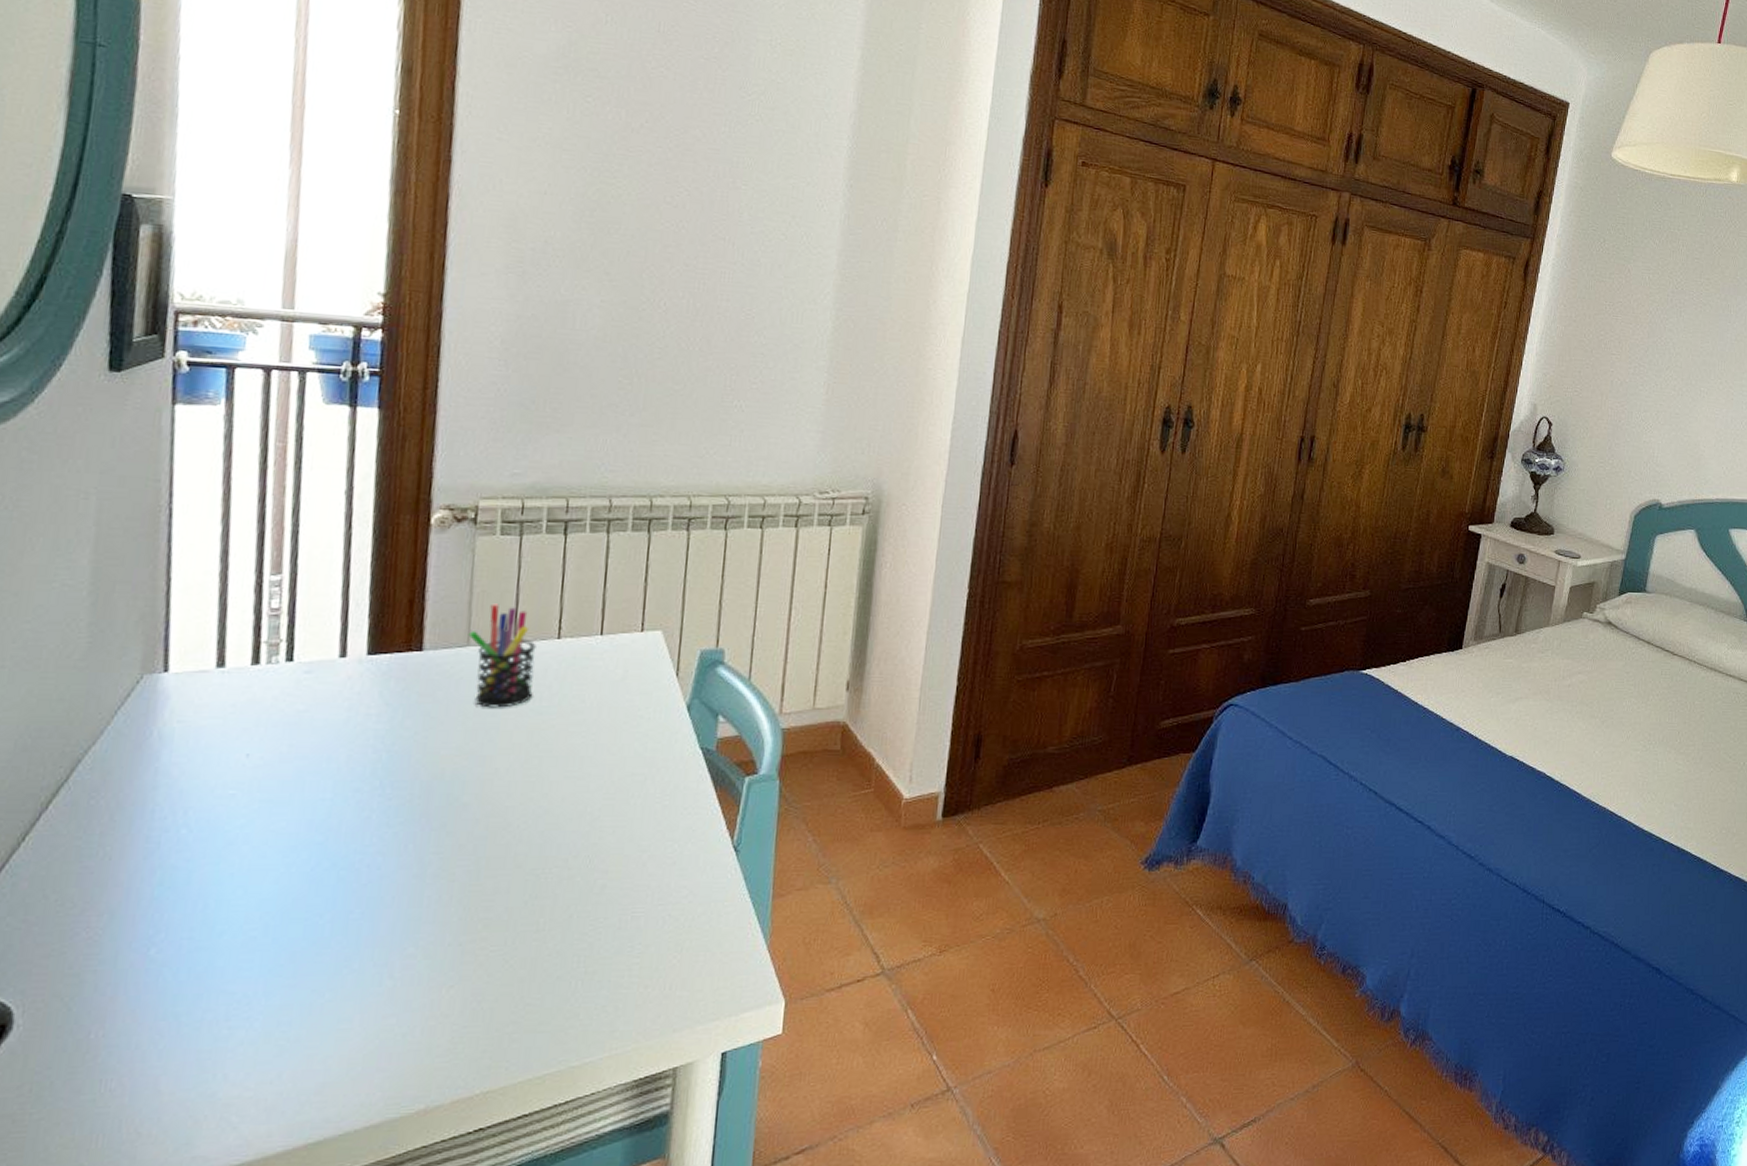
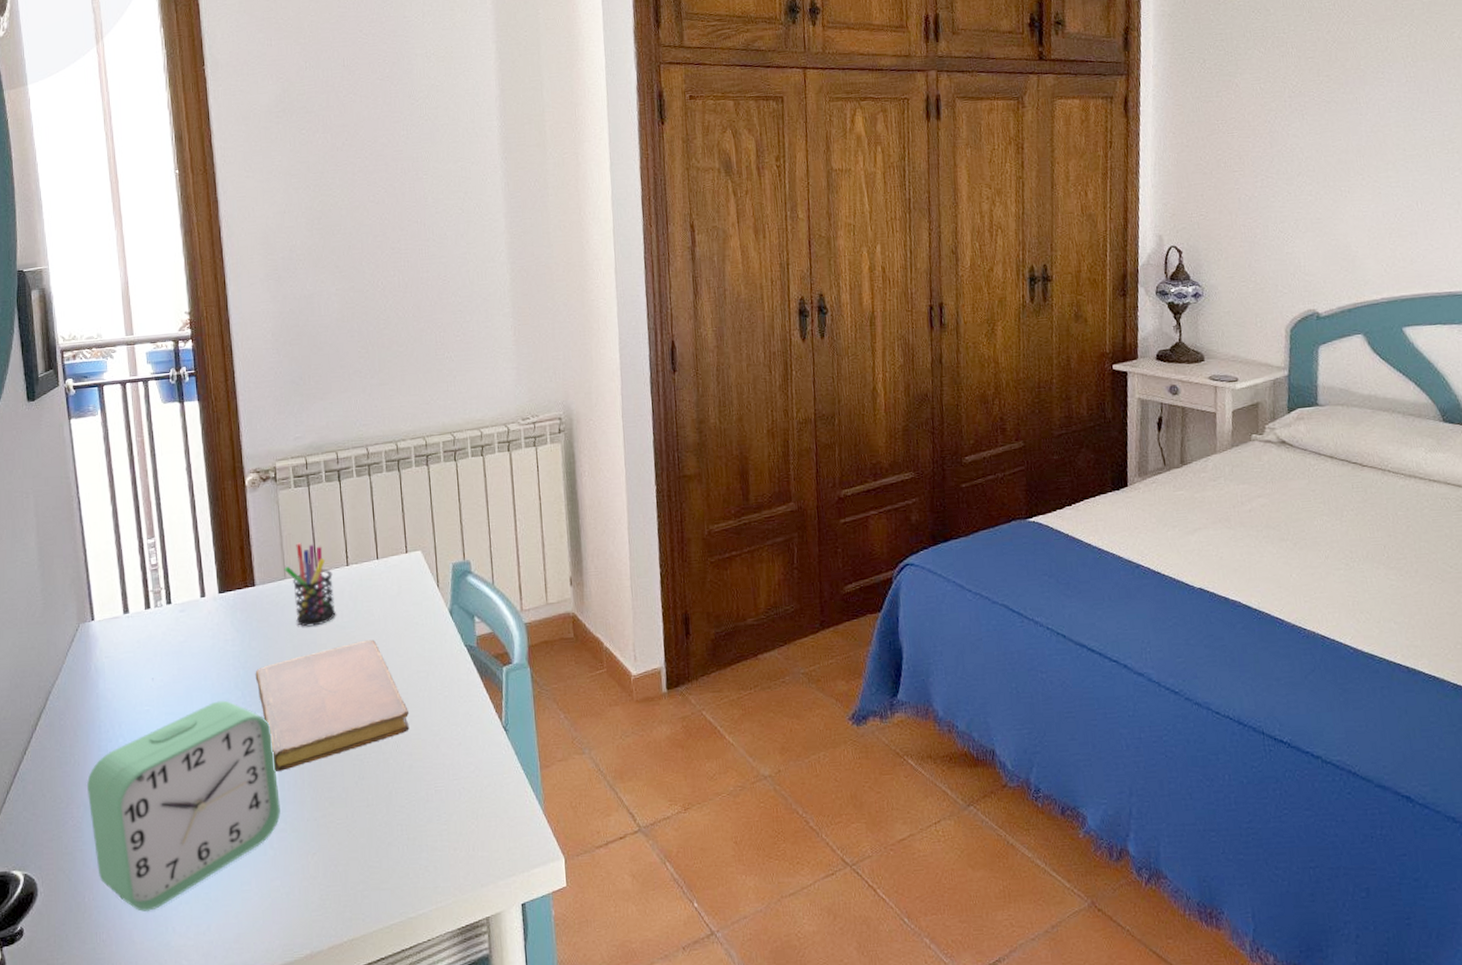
alarm clock: none [117,790,416,1053] -> present [87,700,281,912]
notebook: none [403,731,612,883] -> present [255,639,409,771]

